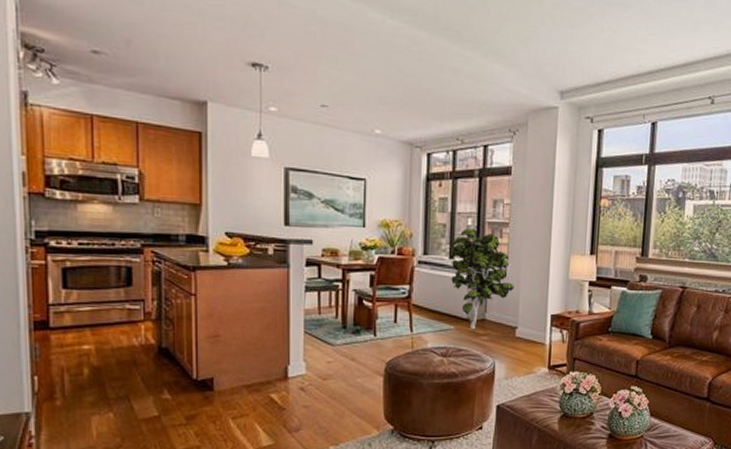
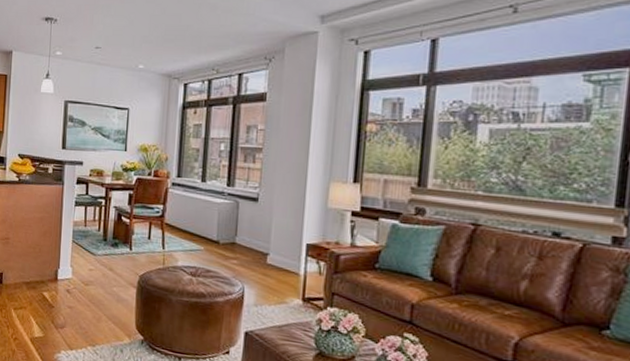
indoor plant: present [449,227,514,330] -> none [201,152,267,252]

